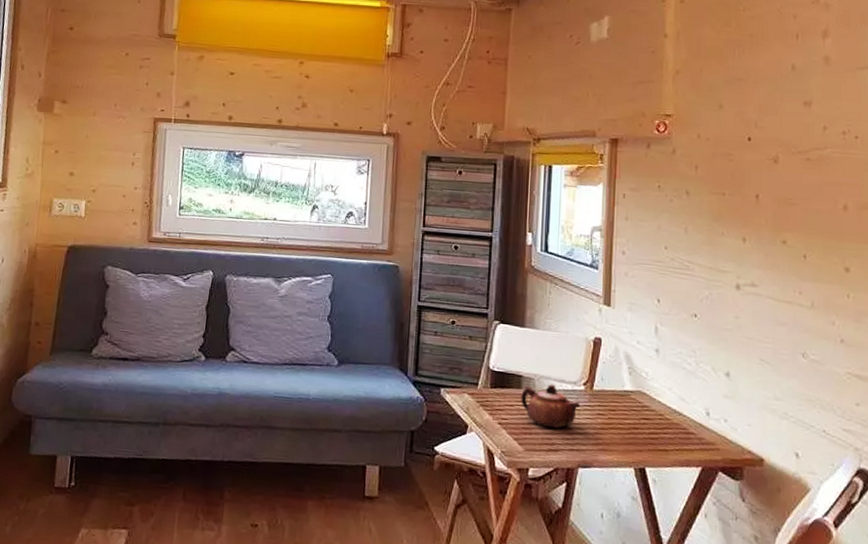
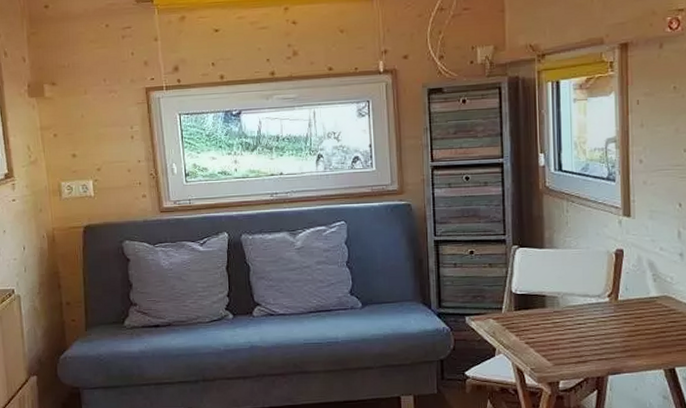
teapot: present [521,384,581,429] -> none [546,299,606,342]

